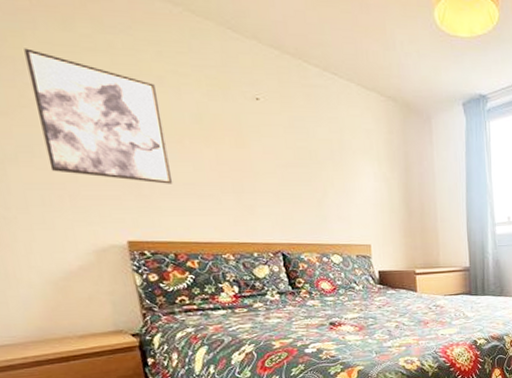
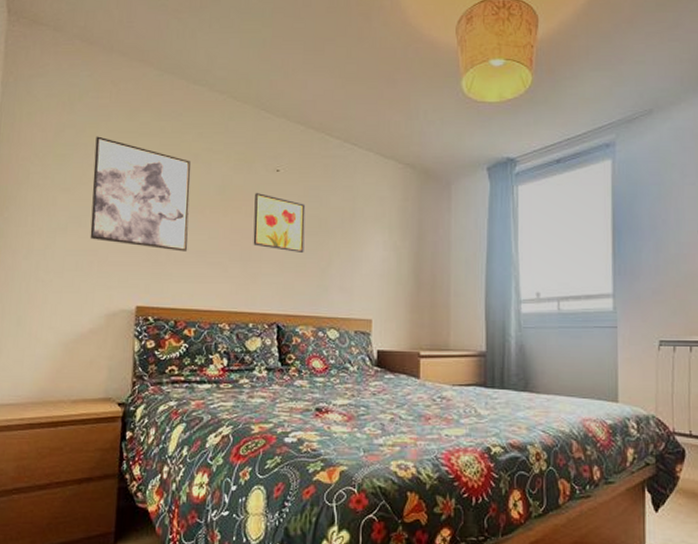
wall art: none [237,123,298,184] -> present [253,193,306,252]

